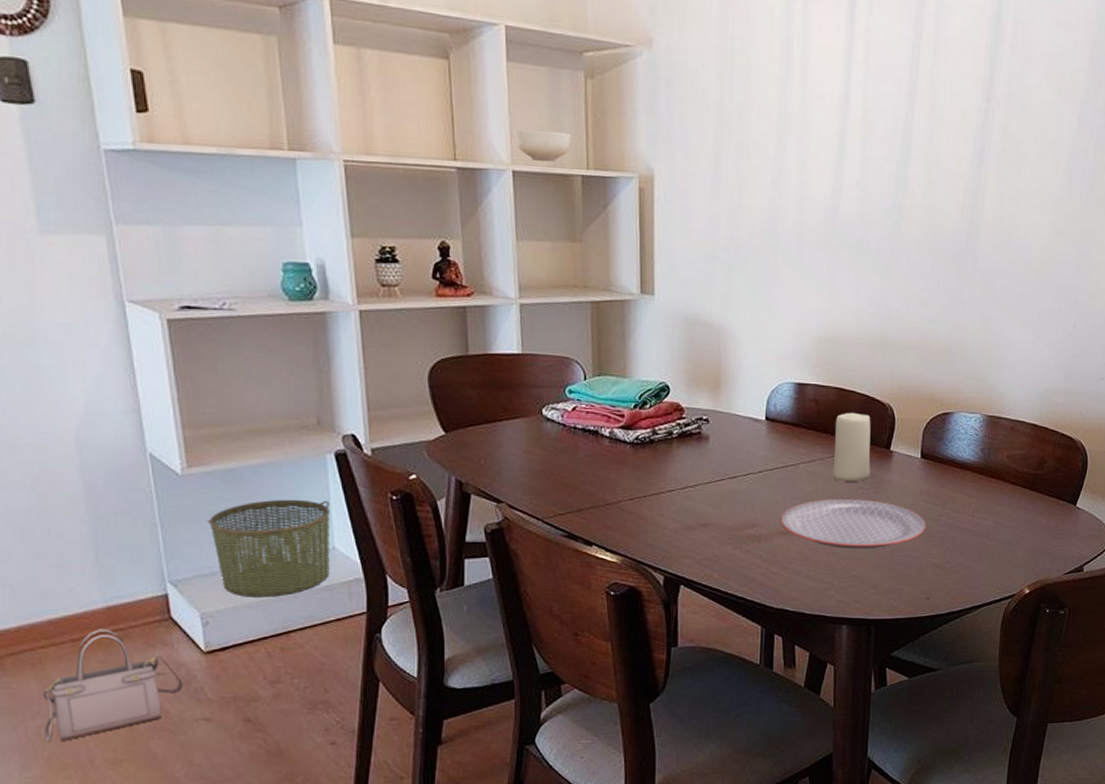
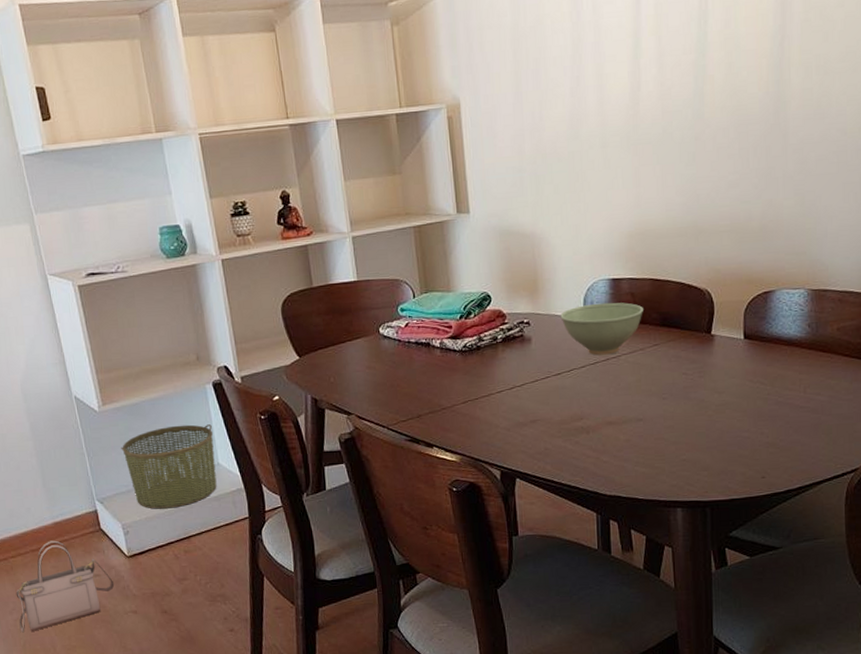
bowl: present [513,130,573,162] -> none [334,77,385,108]
bowl: none [741,407,826,462] -> present [560,302,643,356]
plate: present [780,498,927,549] -> none [606,384,756,434]
candle: present [833,412,871,482] -> none [652,301,693,369]

